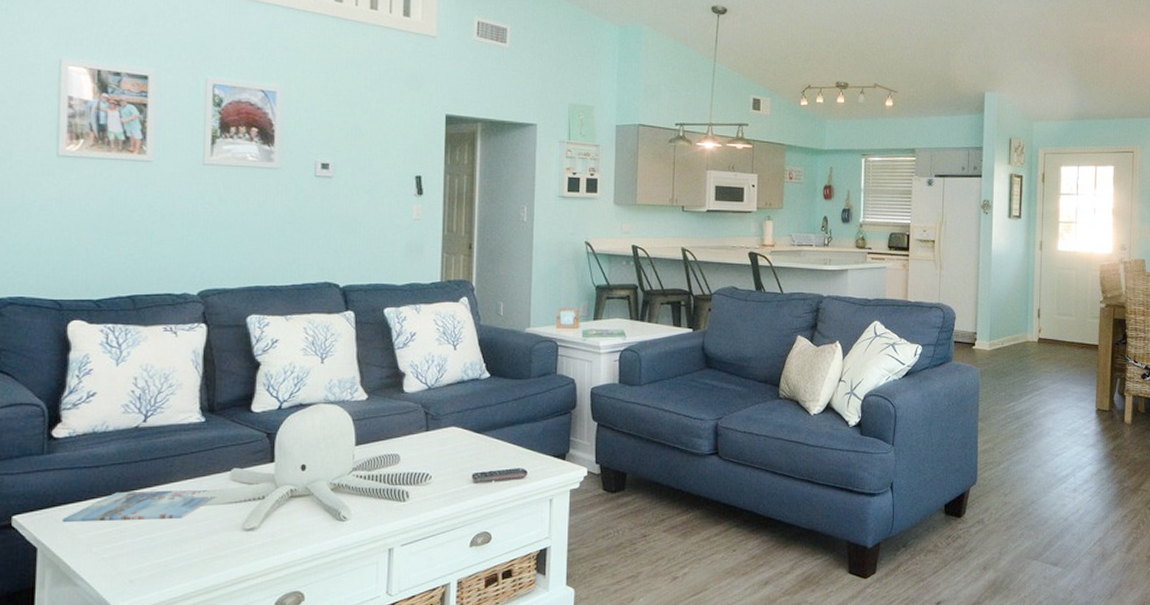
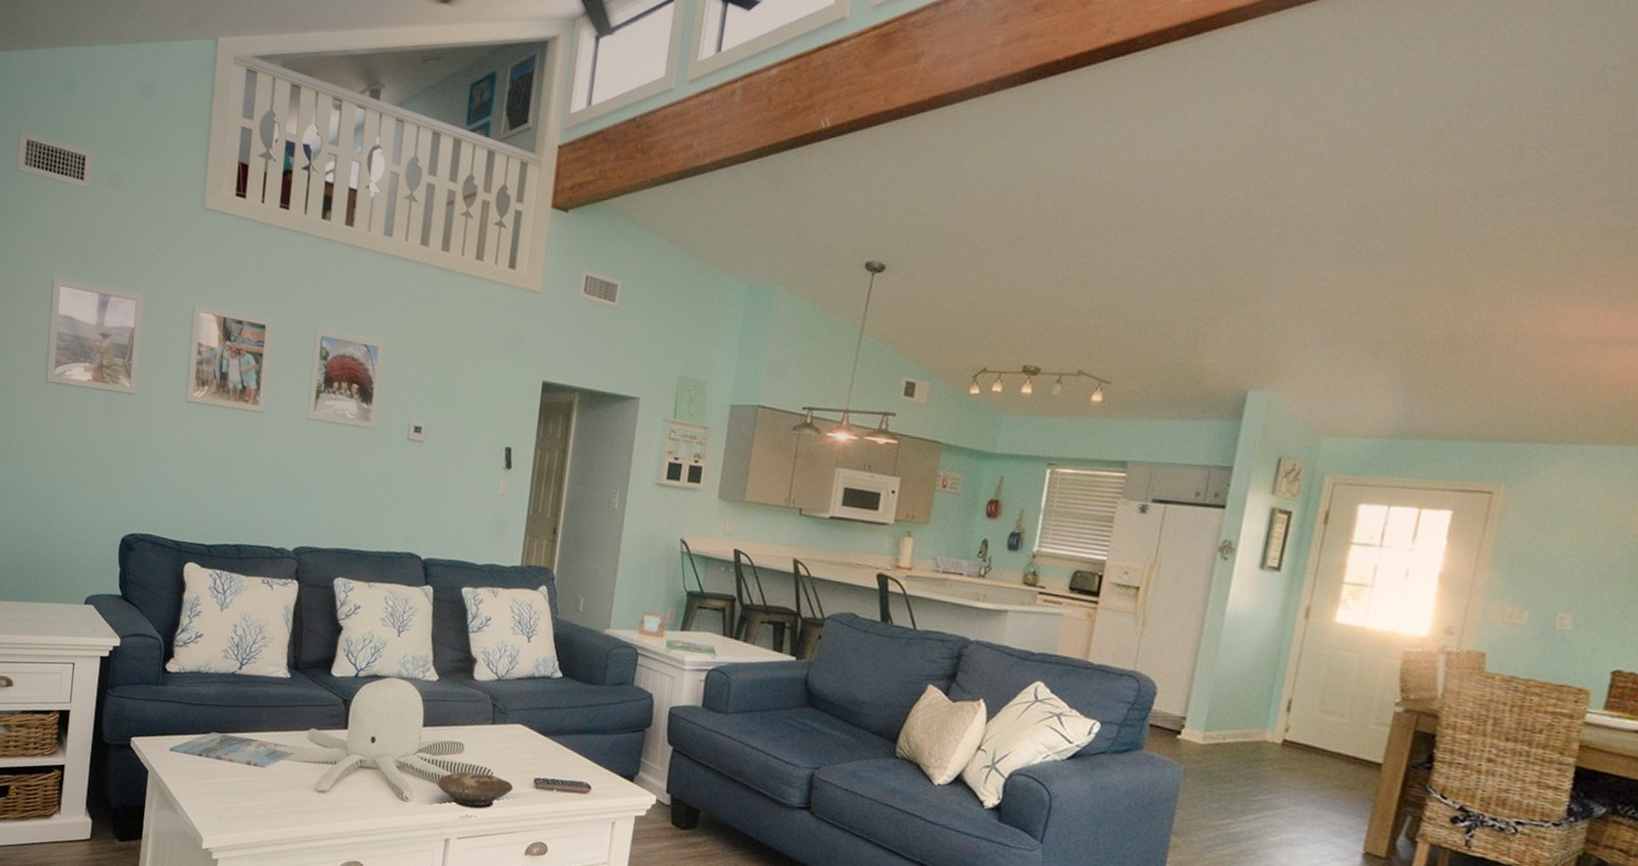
bowl: none [375,479,453,515] -> present [437,771,514,810]

